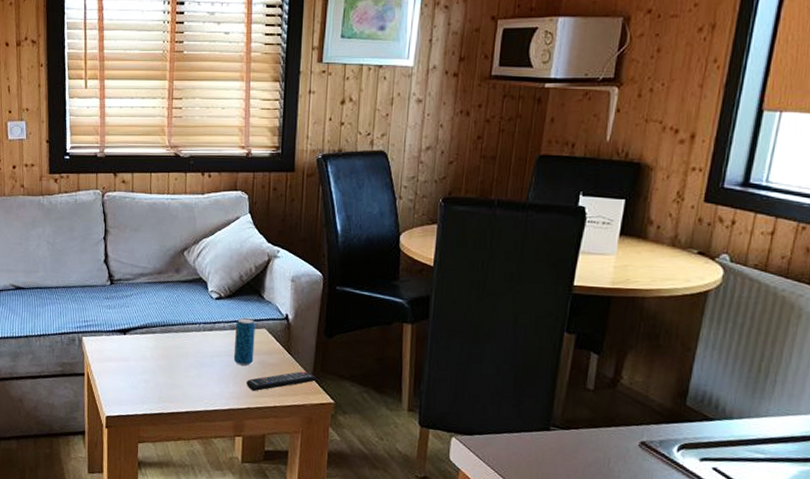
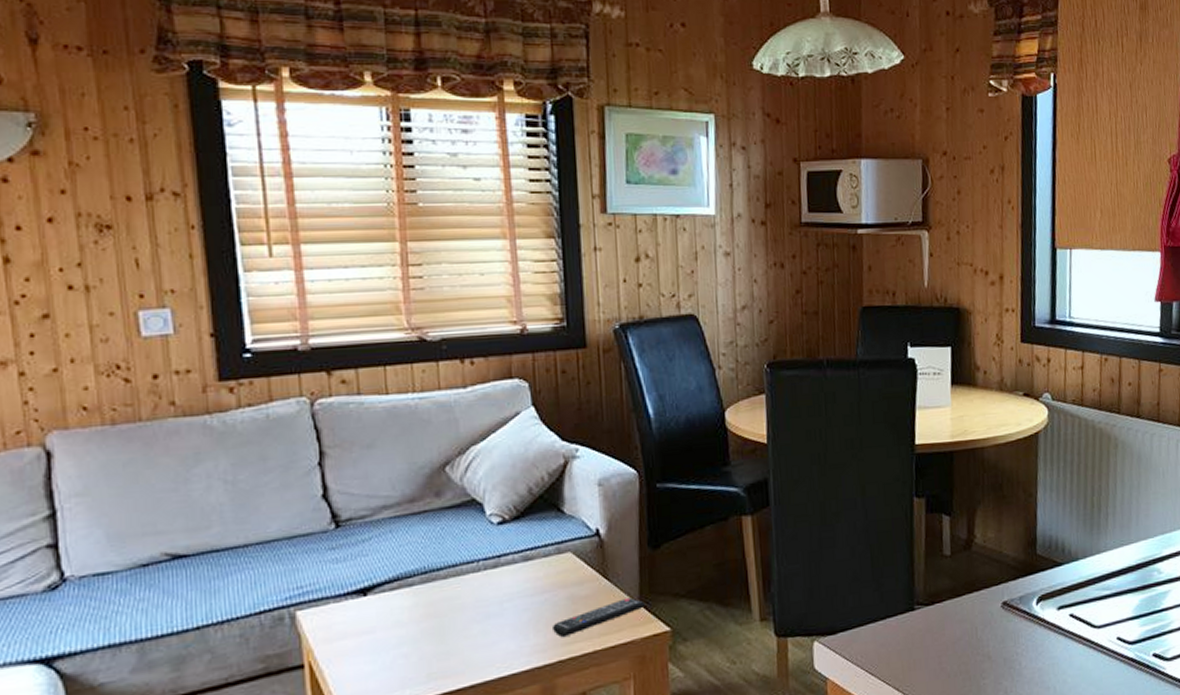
beverage can: present [233,318,255,366] -> none [530,542,560,607]

